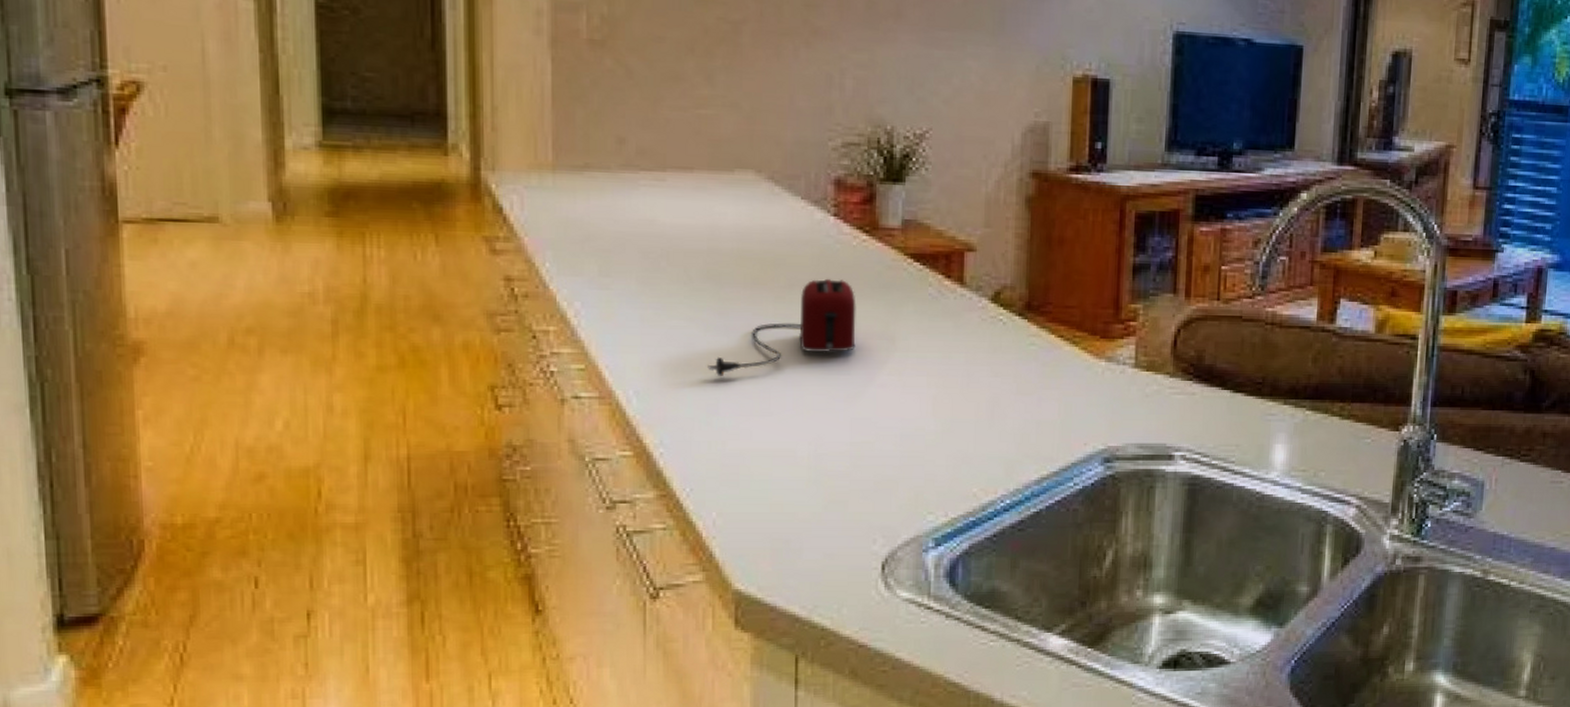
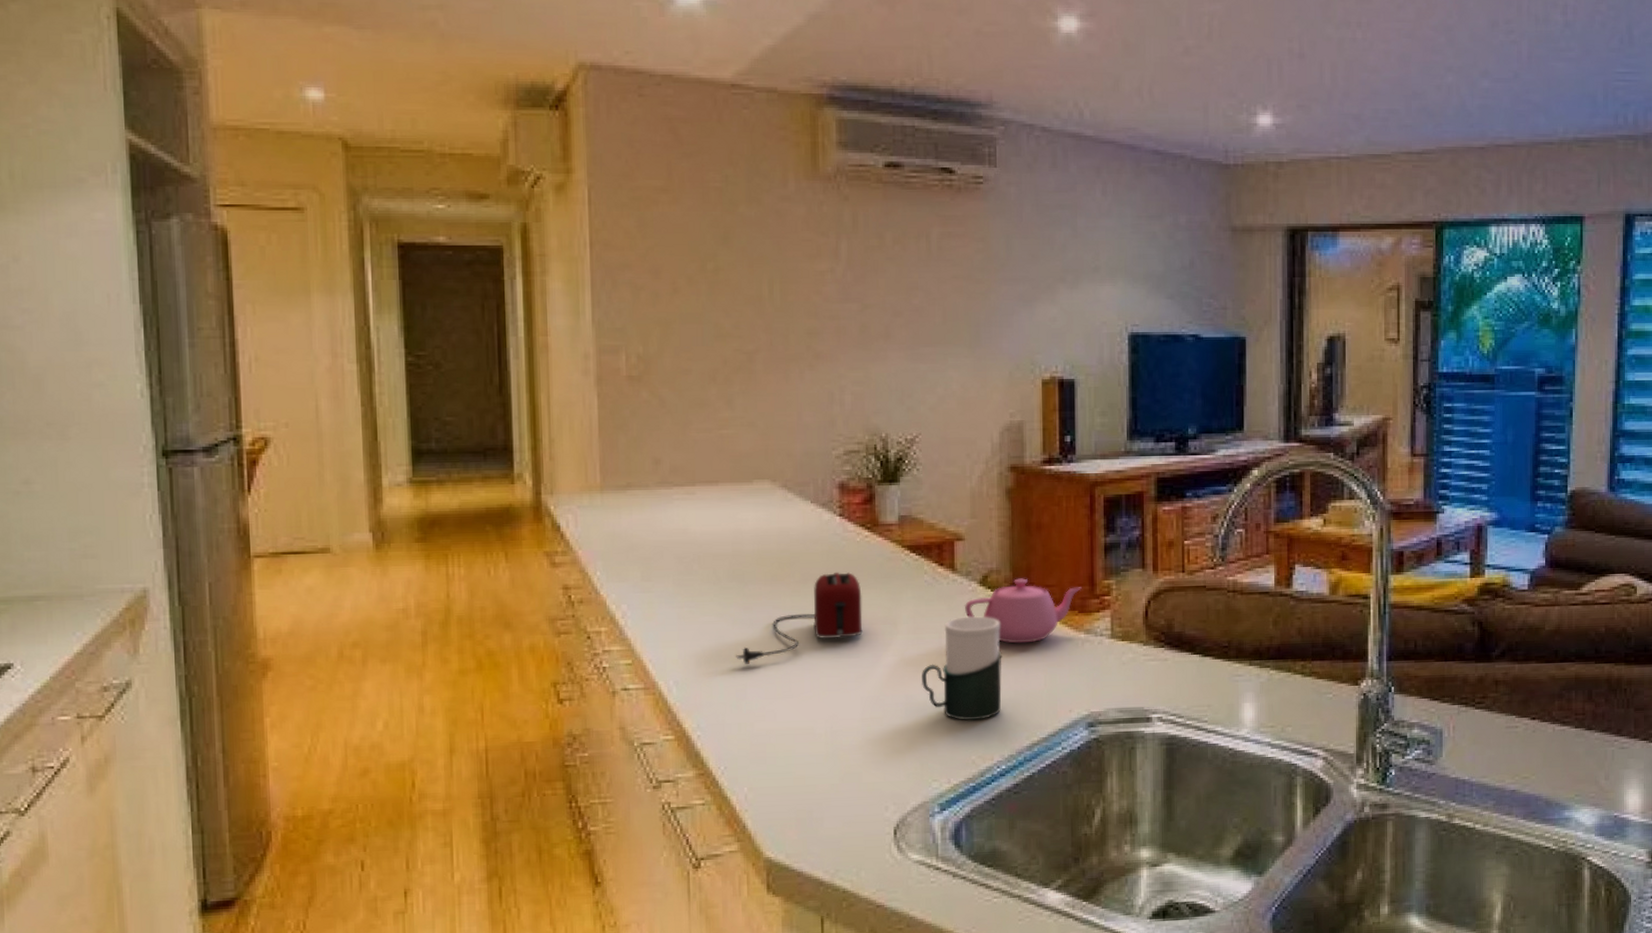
cup: none [920,336,1013,450] -> present [922,616,1002,721]
teapot: none [972,297,1106,369] -> present [964,578,1082,644]

